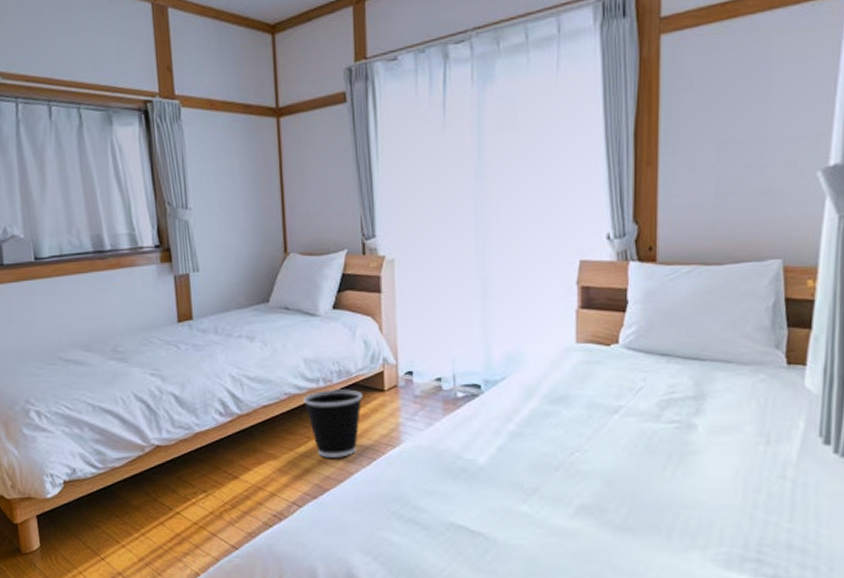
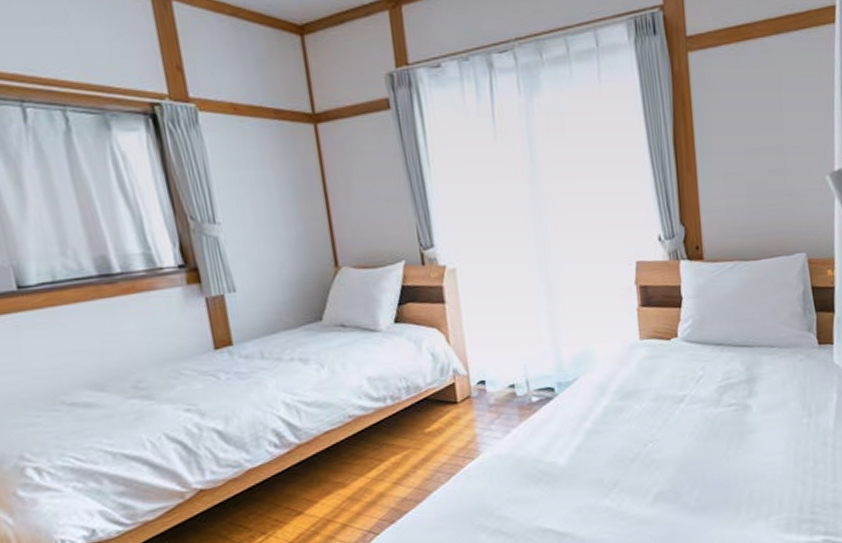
wastebasket: present [304,389,363,458] -> none [370,404,435,479]

